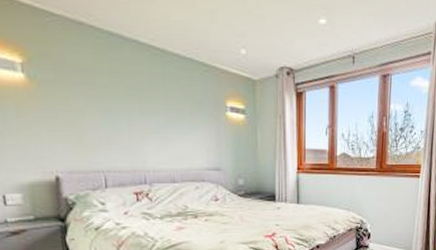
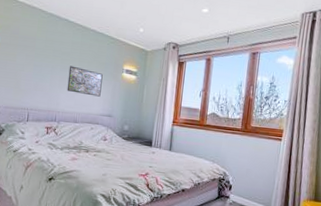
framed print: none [151,107,202,146] -> present [67,65,103,97]

